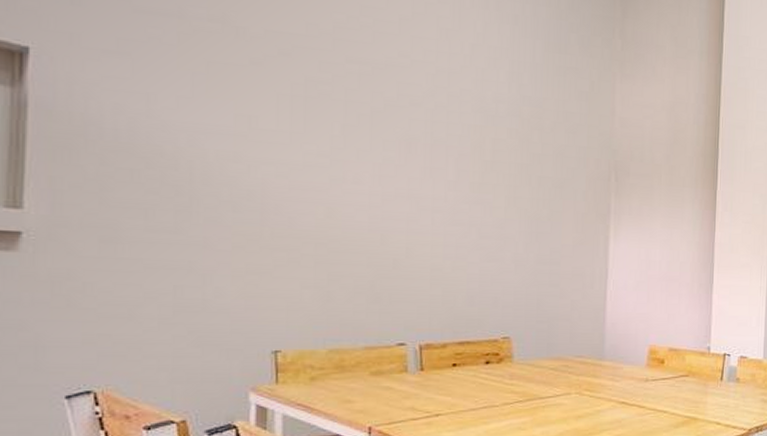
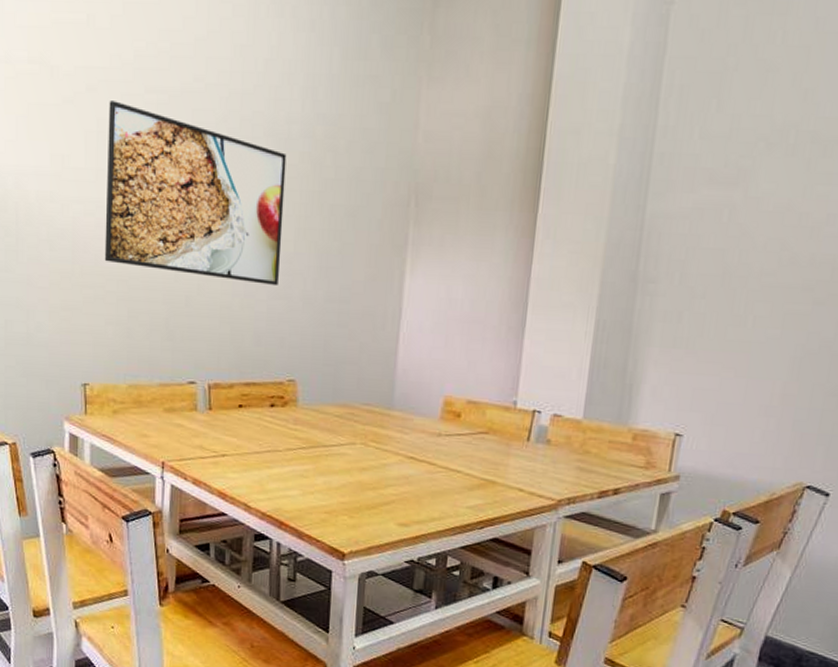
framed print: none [300,66,495,250] -> present [104,101,287,286]

